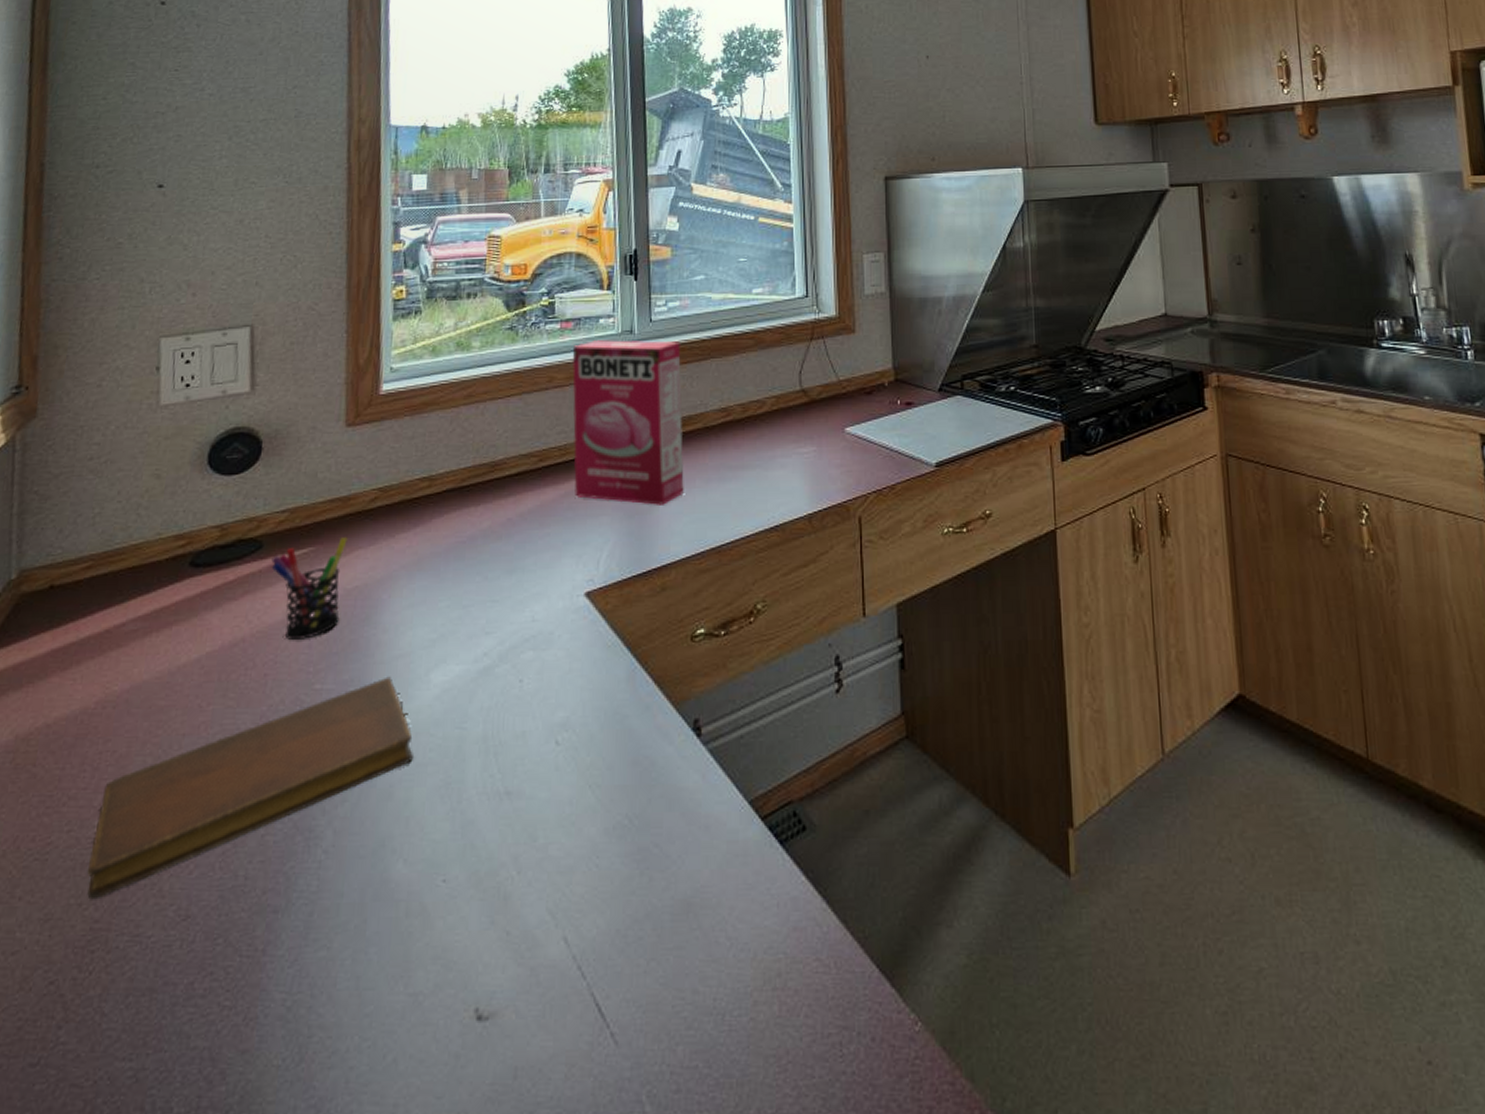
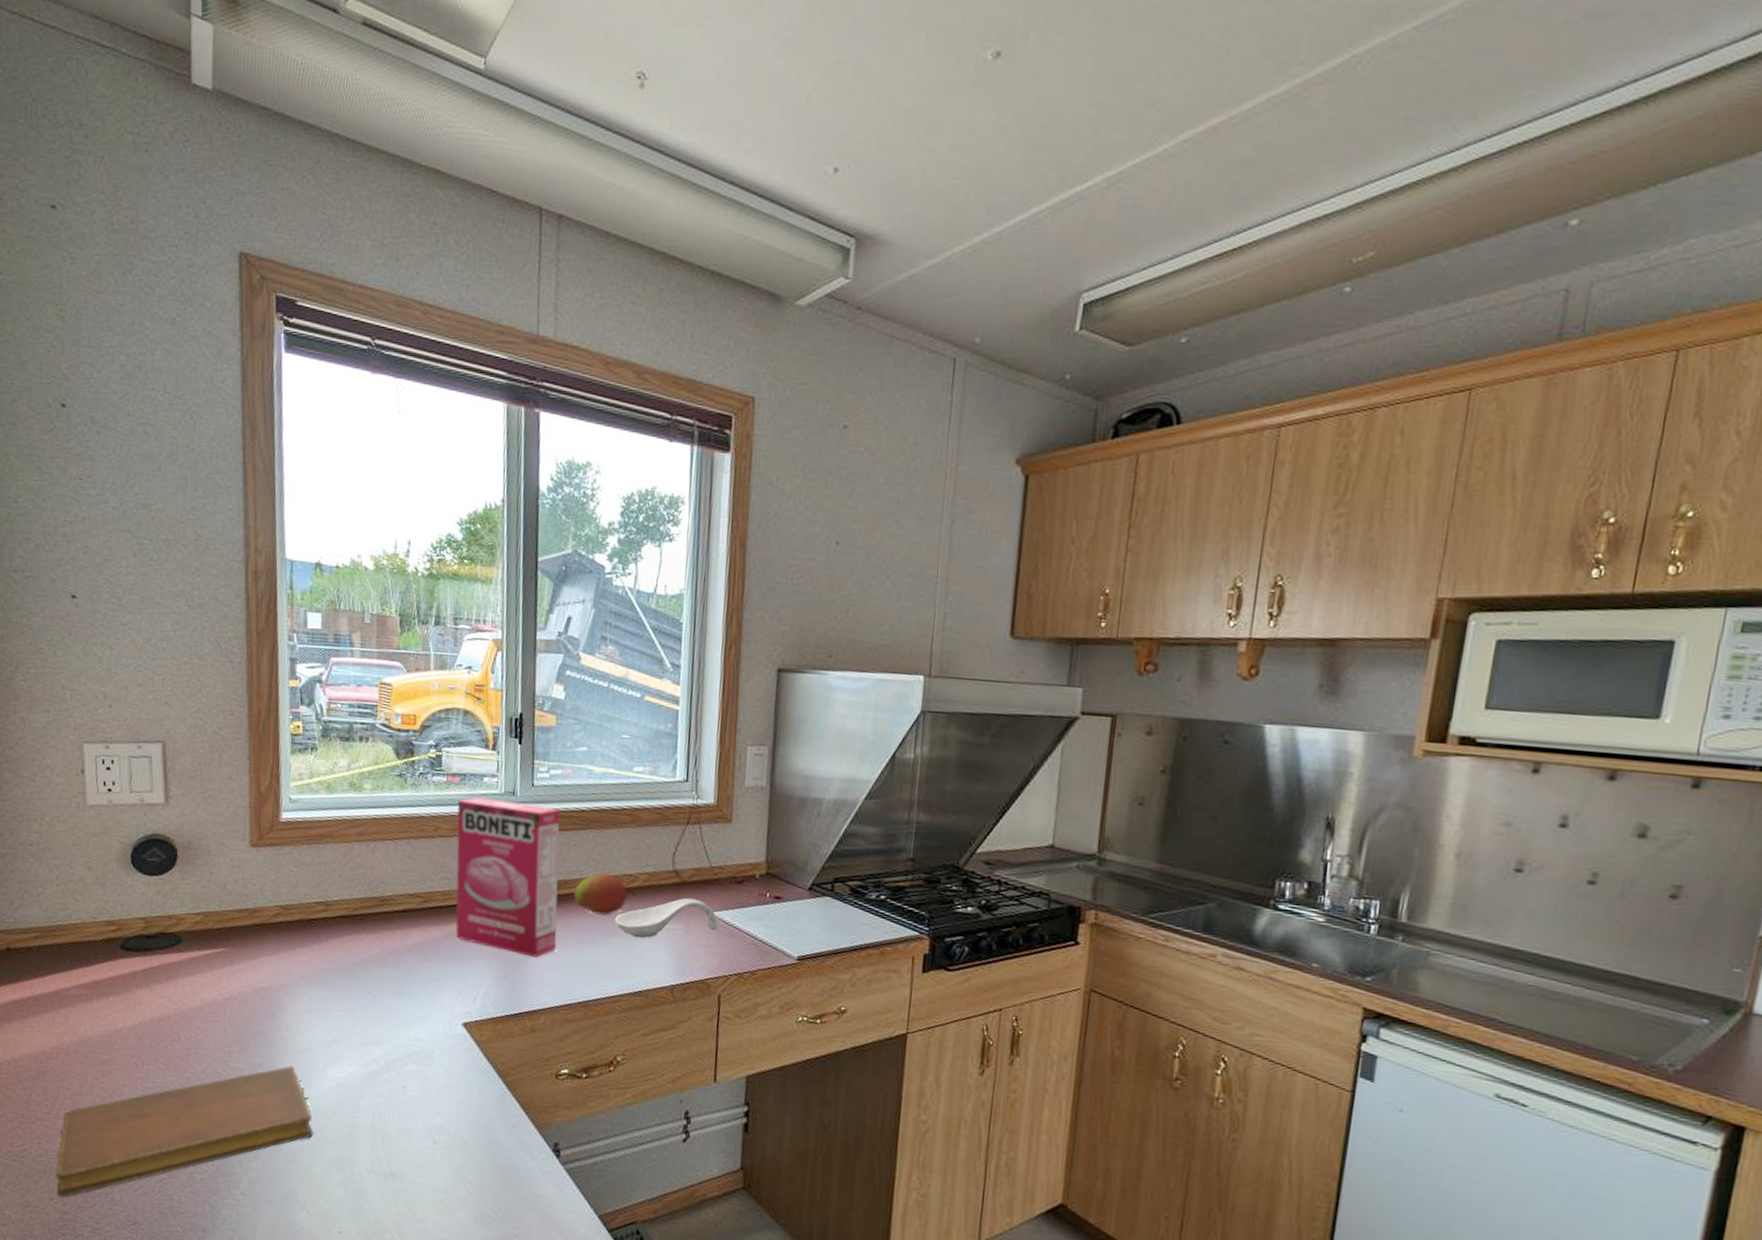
pen holder: present [271,537,348,640] -> none [189,943,254,1024]
fruit: none [699,403,755,448] -> present [573,873,628,916]
spoon rest: none [744,416,852,468] -> present [615,897,719,938]

